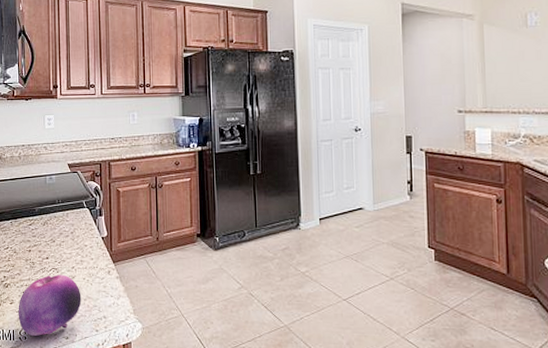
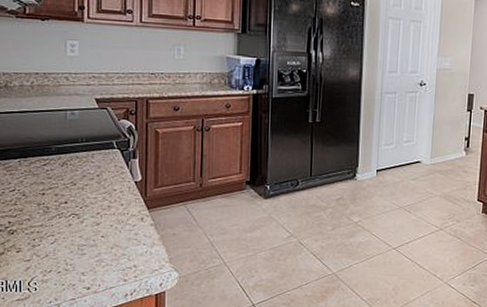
fruit: present [18,274,82,337] -> none [27,220,108,288]

